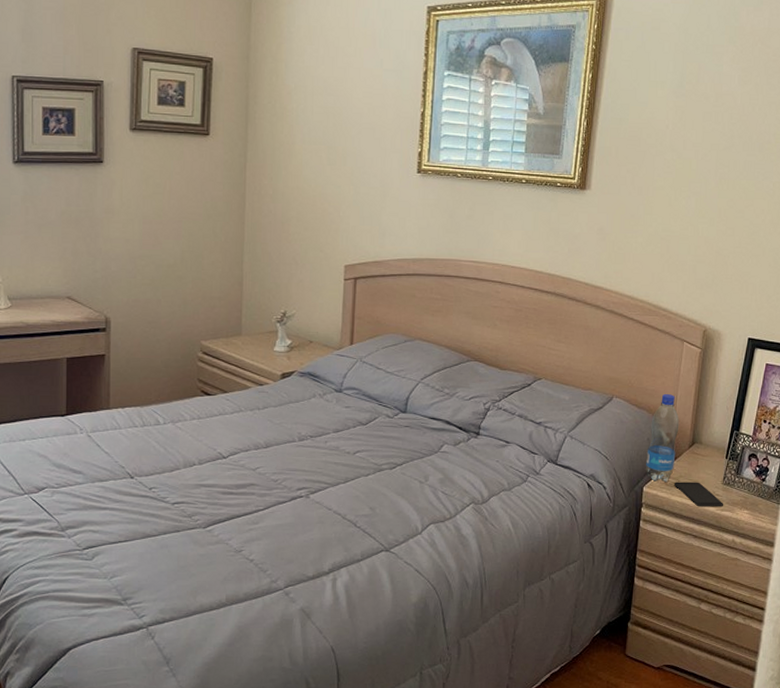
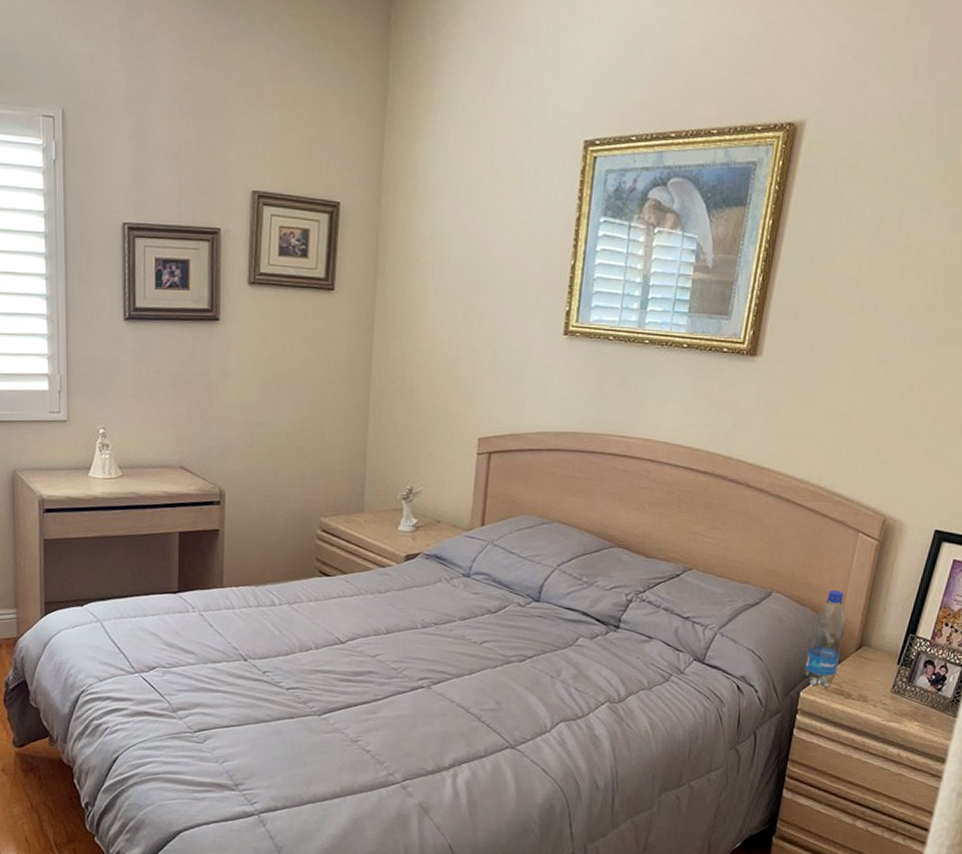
mobile phone: present [673,482,724,507] -> none [835,687,892,718]

